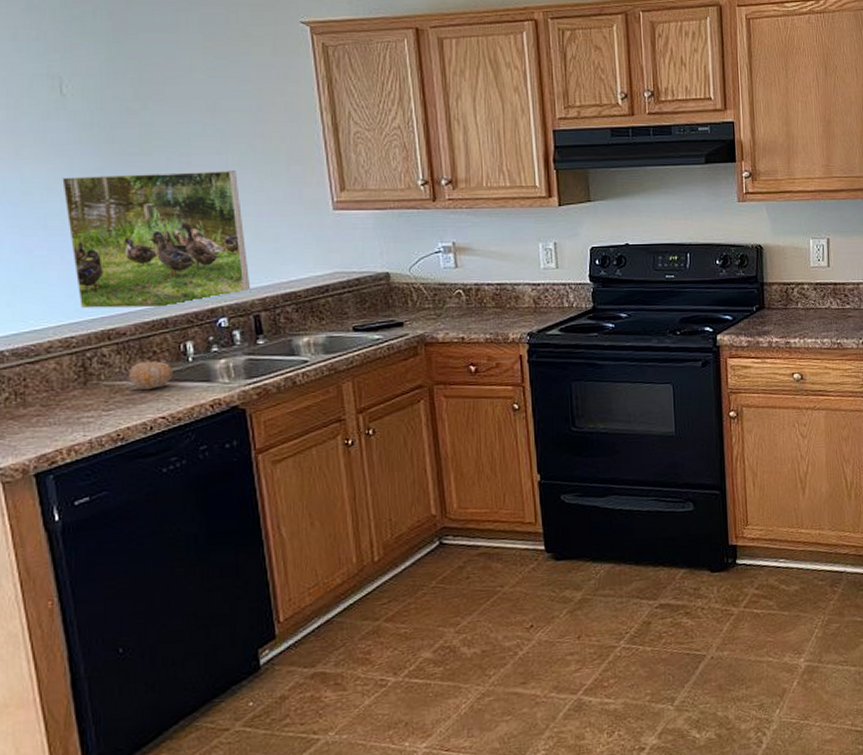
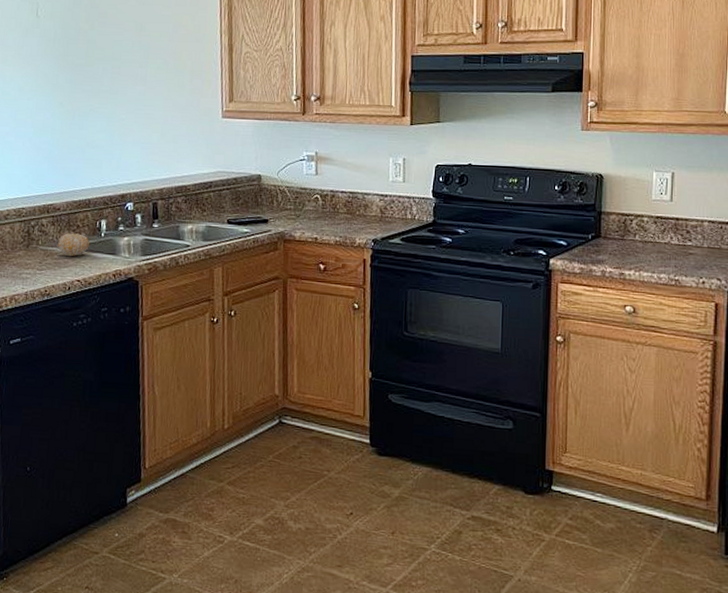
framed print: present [62,171,251,309] -> none [30,80,153,190]

